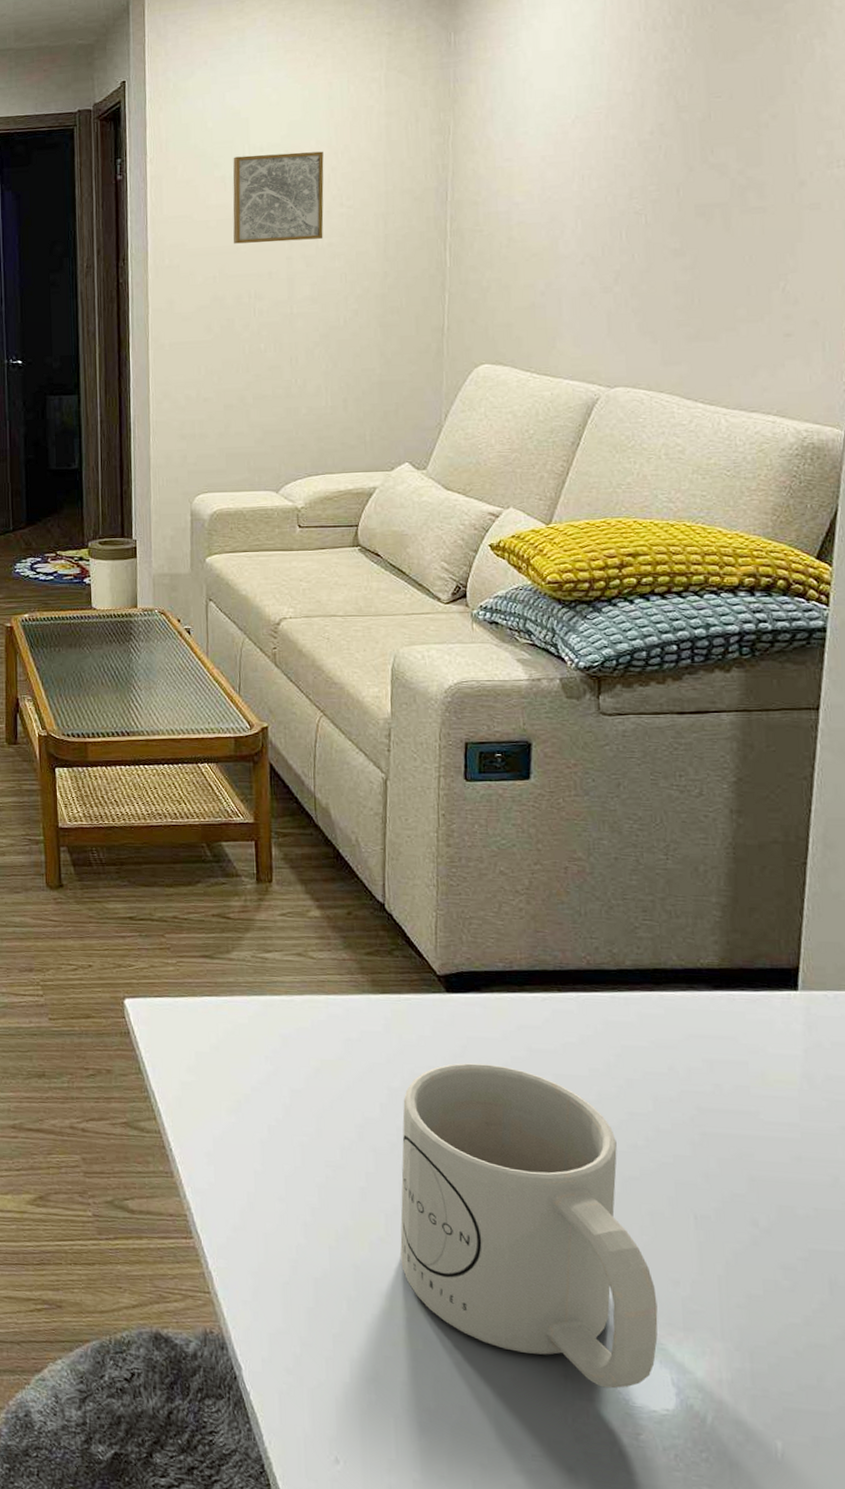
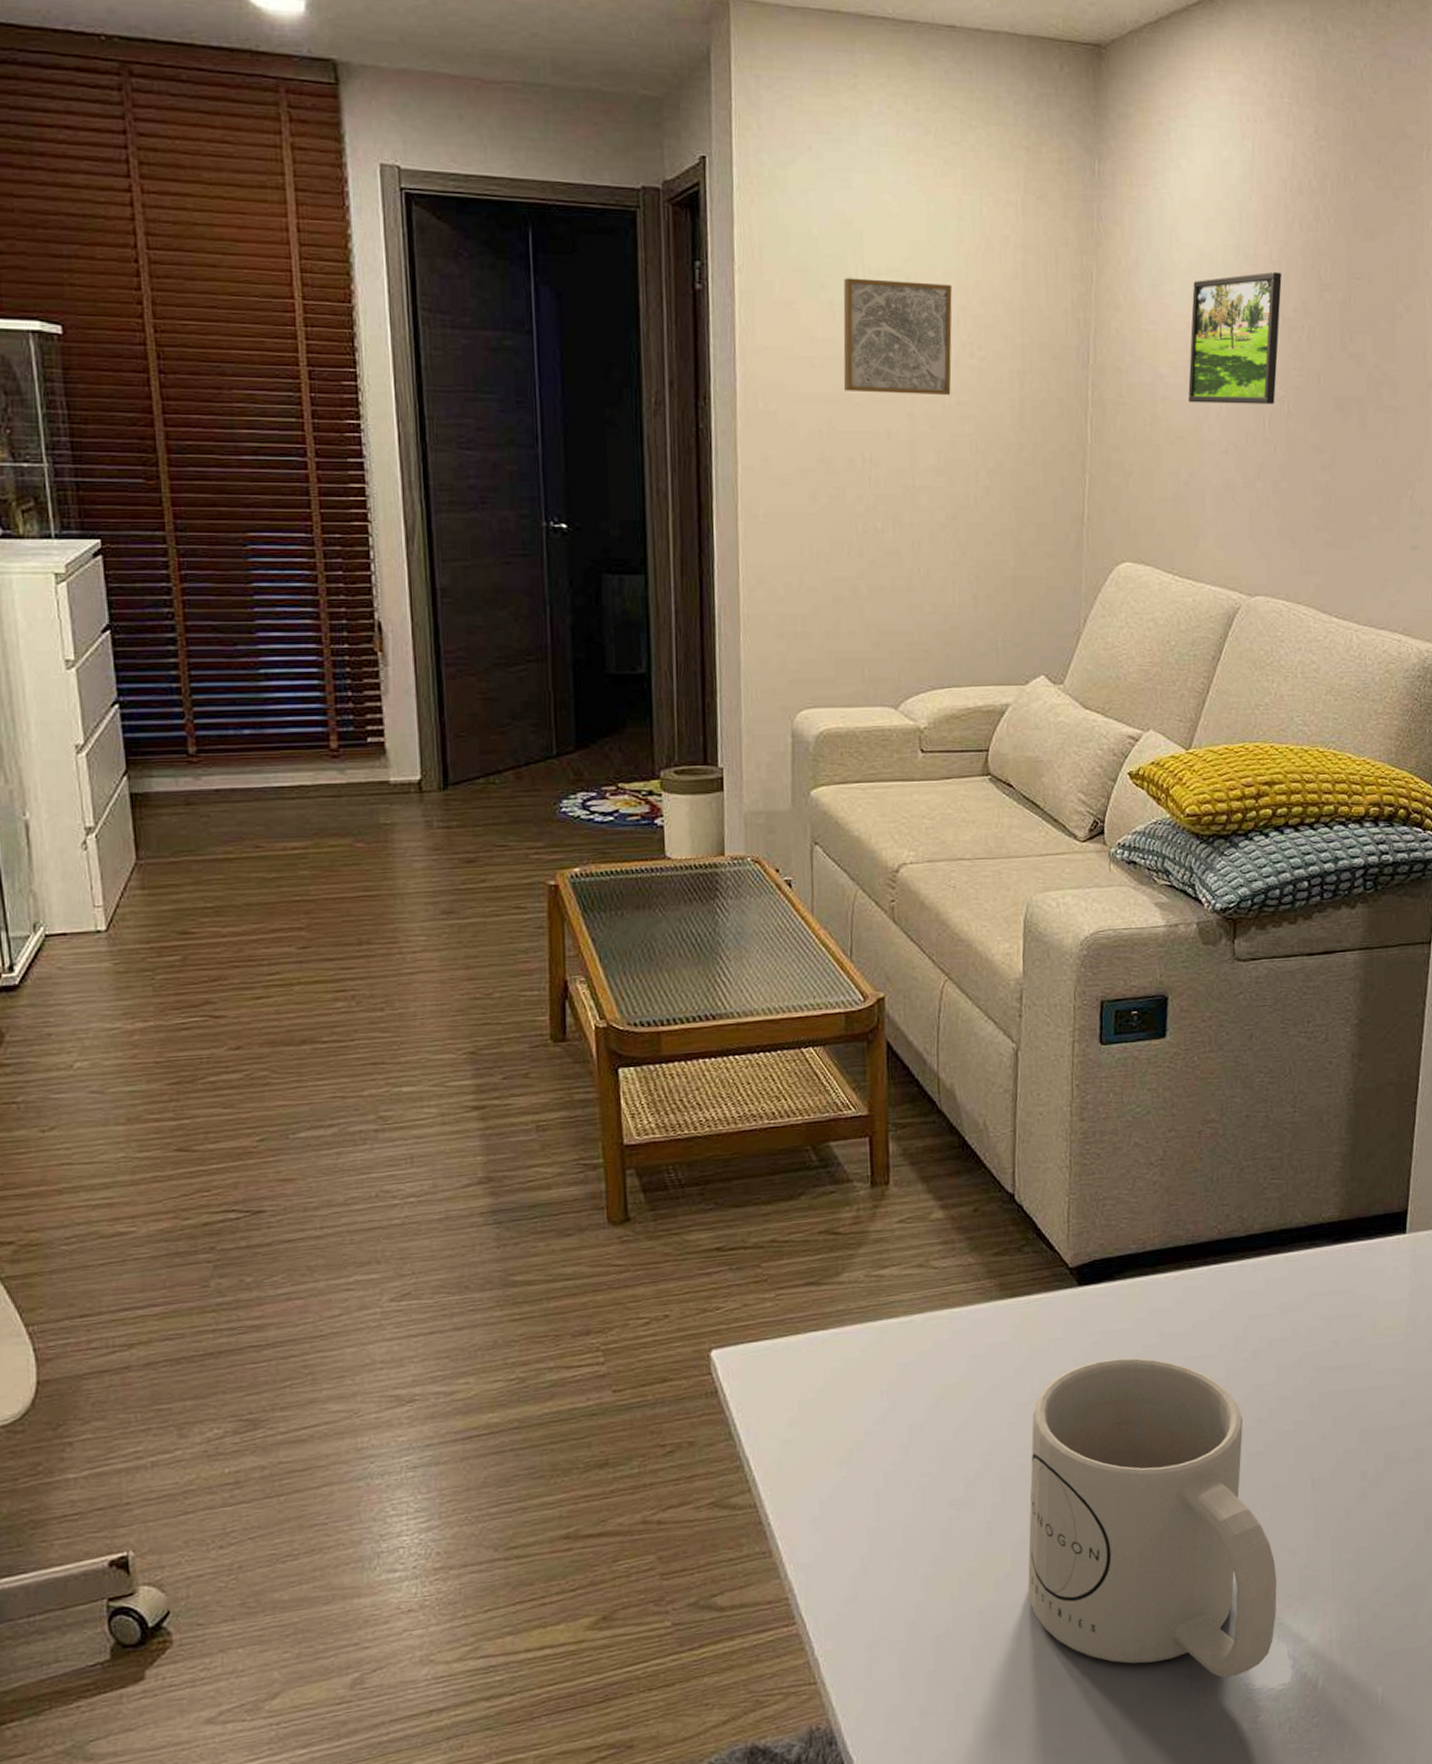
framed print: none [543,101,637,224] -> present [1188,271,1282,405]

